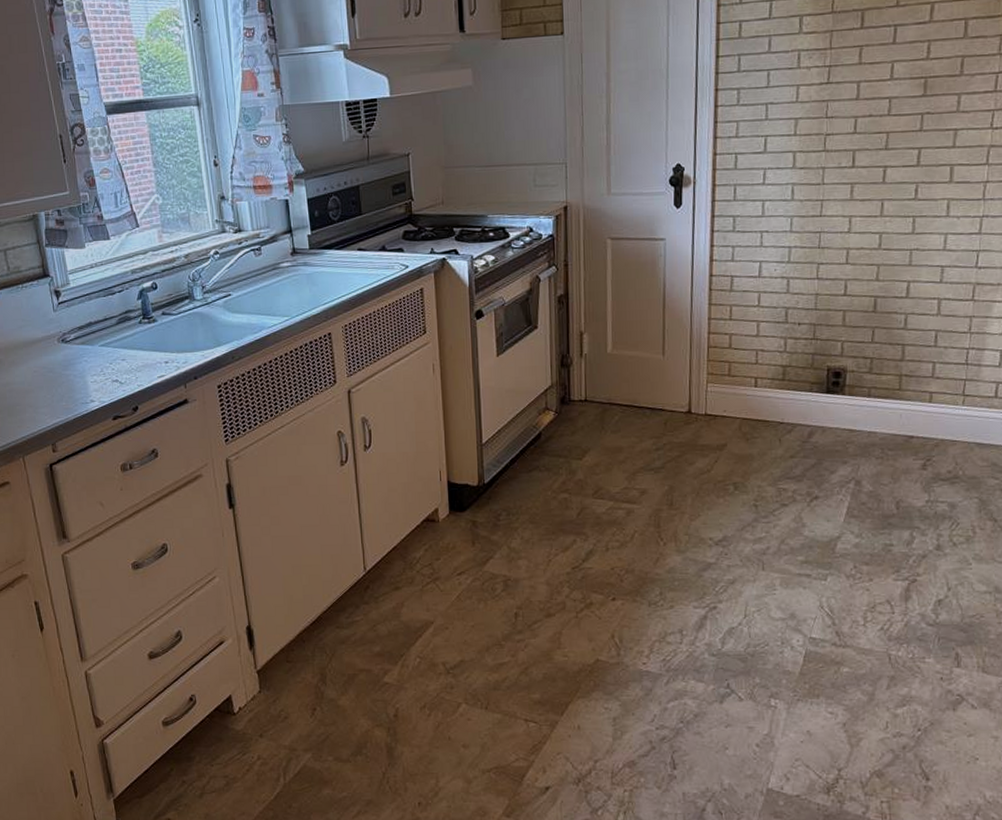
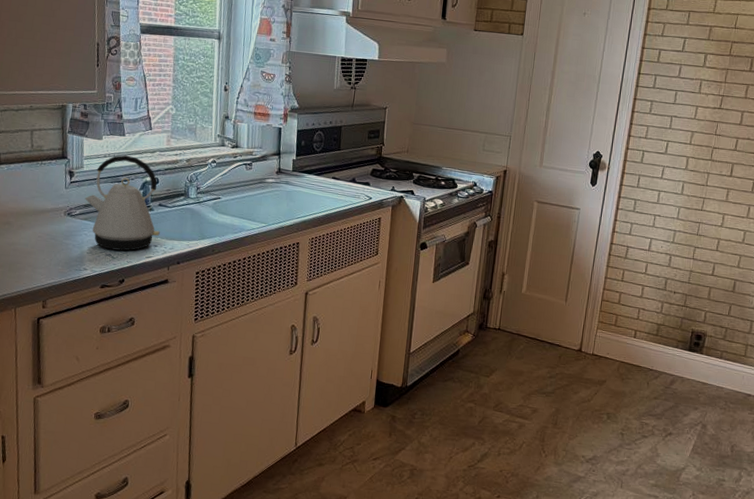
kettle: none [77,261,169,374] -> present [84,155,160,251]

